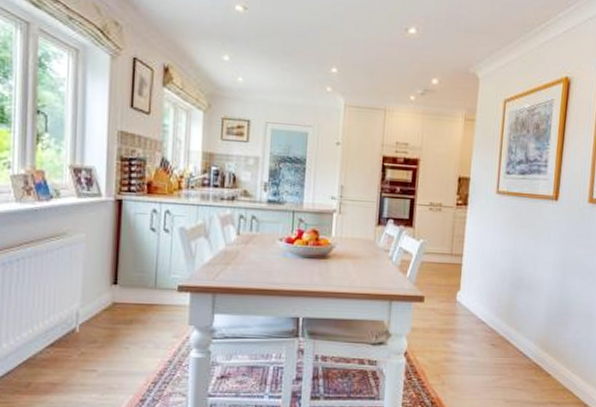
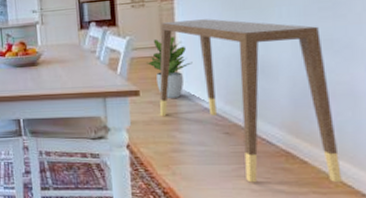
potted plant: none [435,246,475,307] -> present [147,37,193,98]
console table: none [439,230,575,395] -> present [159,19,342,183]

